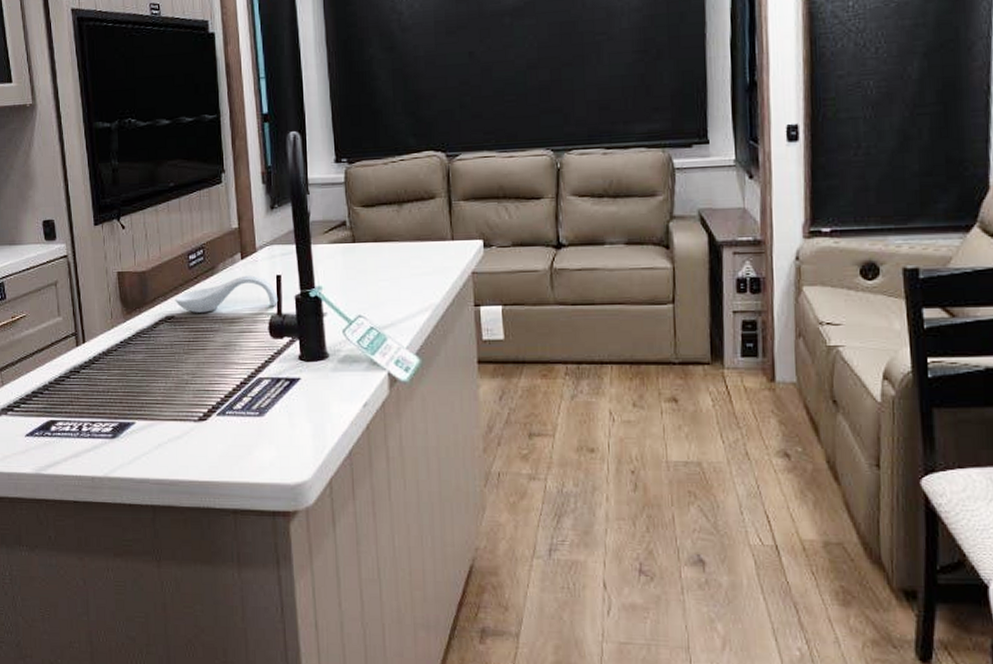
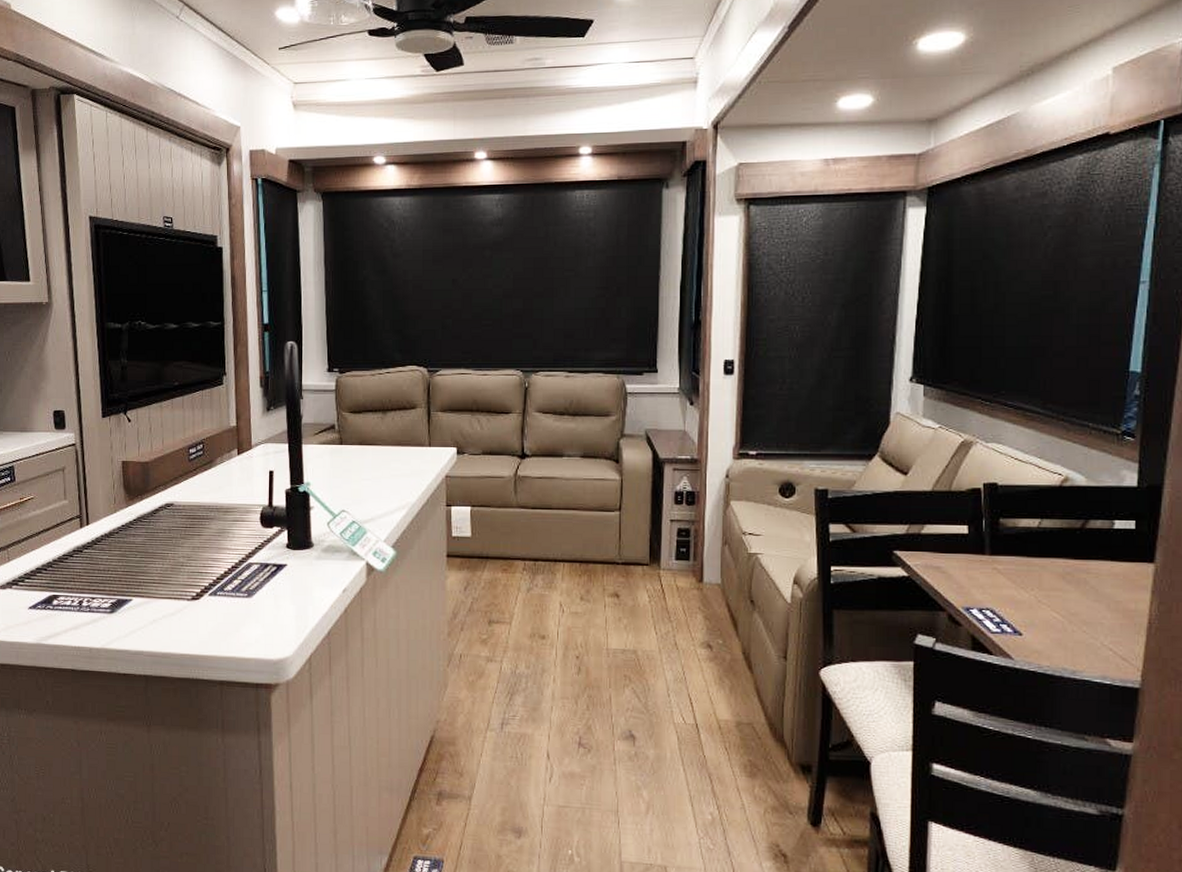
spoon rest: present [175,275,277,313] -> none [175,470,269,502]

